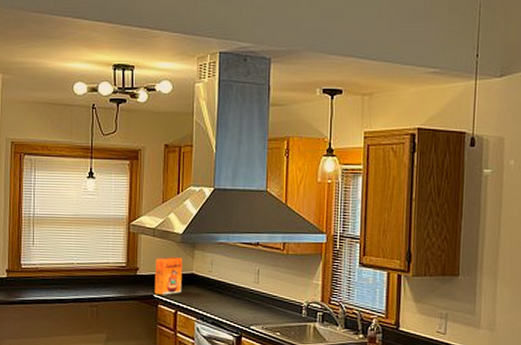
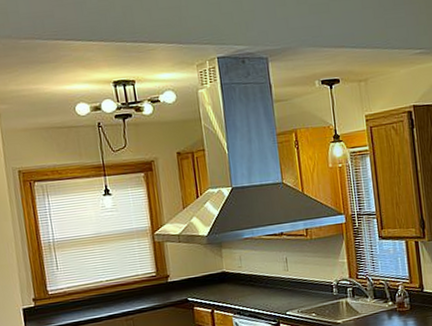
cereal box: present [154,257,182,295] -> none [185,258,215,298]

